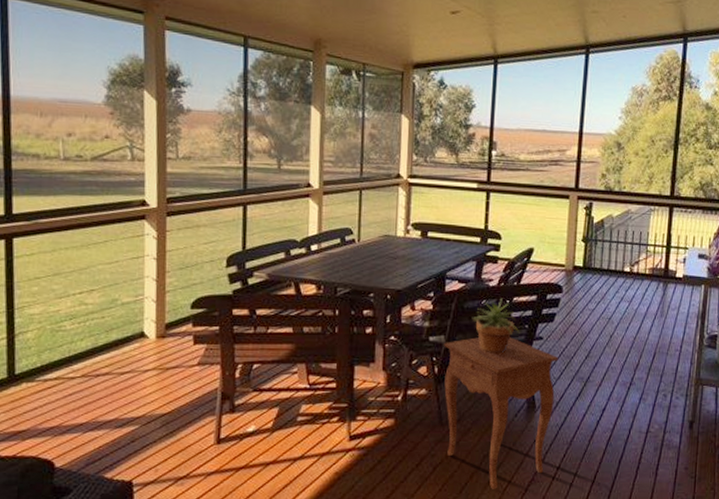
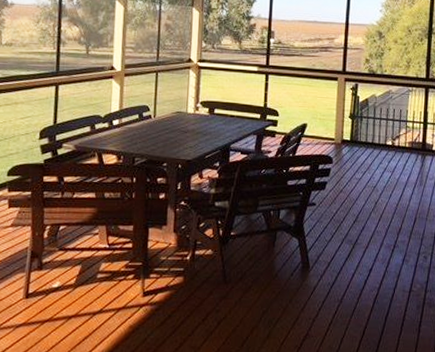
side table: present [444,337,558,489] -> none [228,203,329,343]
potted plant: present [473,298,520,354] -> none [254,168,295,218]

